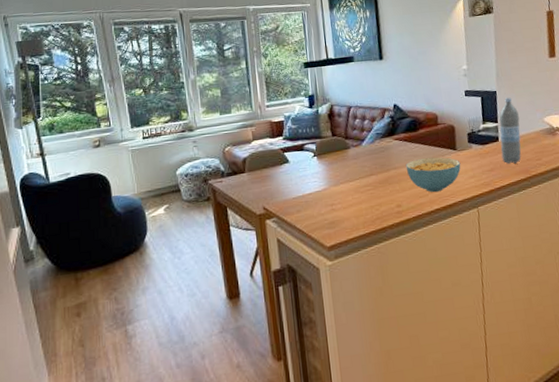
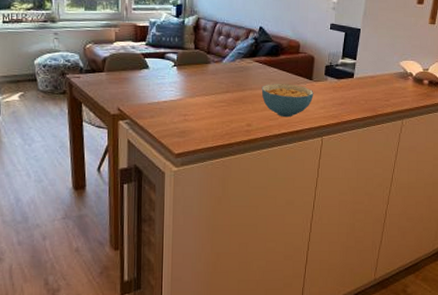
water bottle: present [499,97,521,165] -> none [353,37,377,101]

